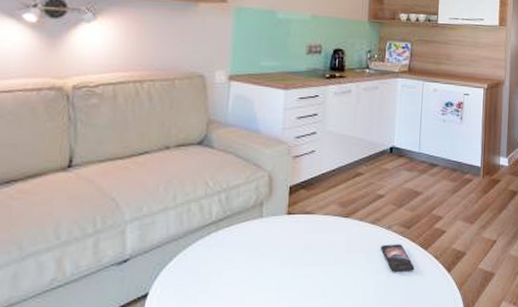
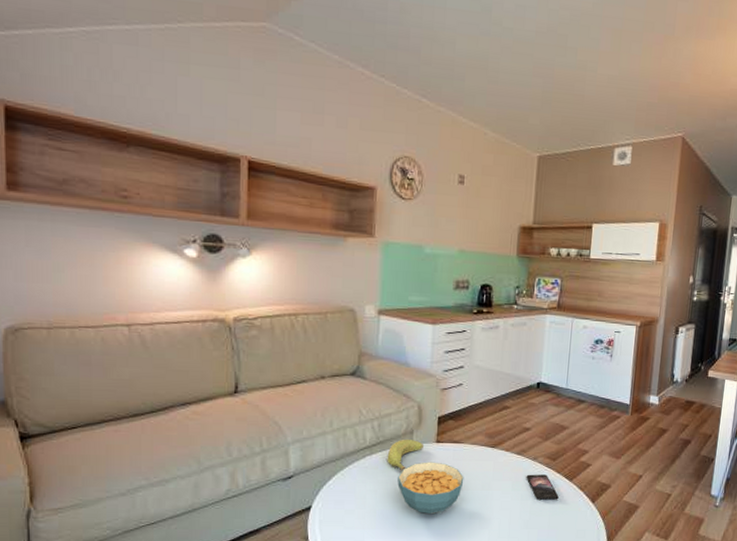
banana: none [234,212,274,248] -> present [387,440,423,471]
cereal bowl: none [245,235,317,295] -> present [397,462,464,514]

